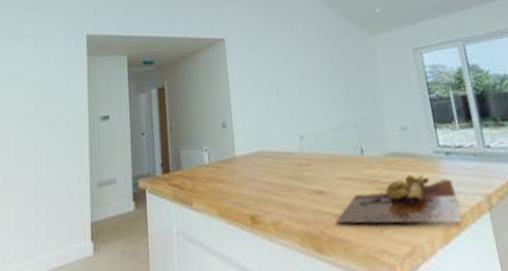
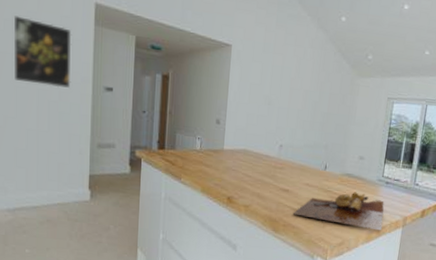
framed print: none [13,65,68,132] -> present [13,15,72,88]

